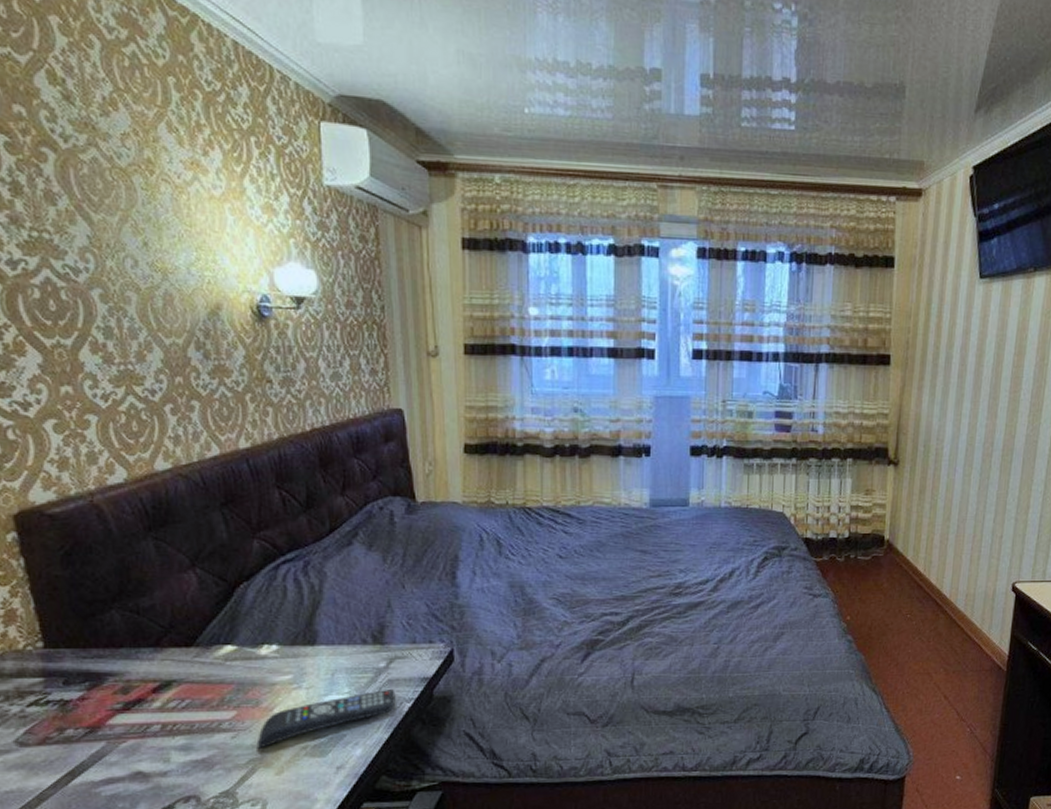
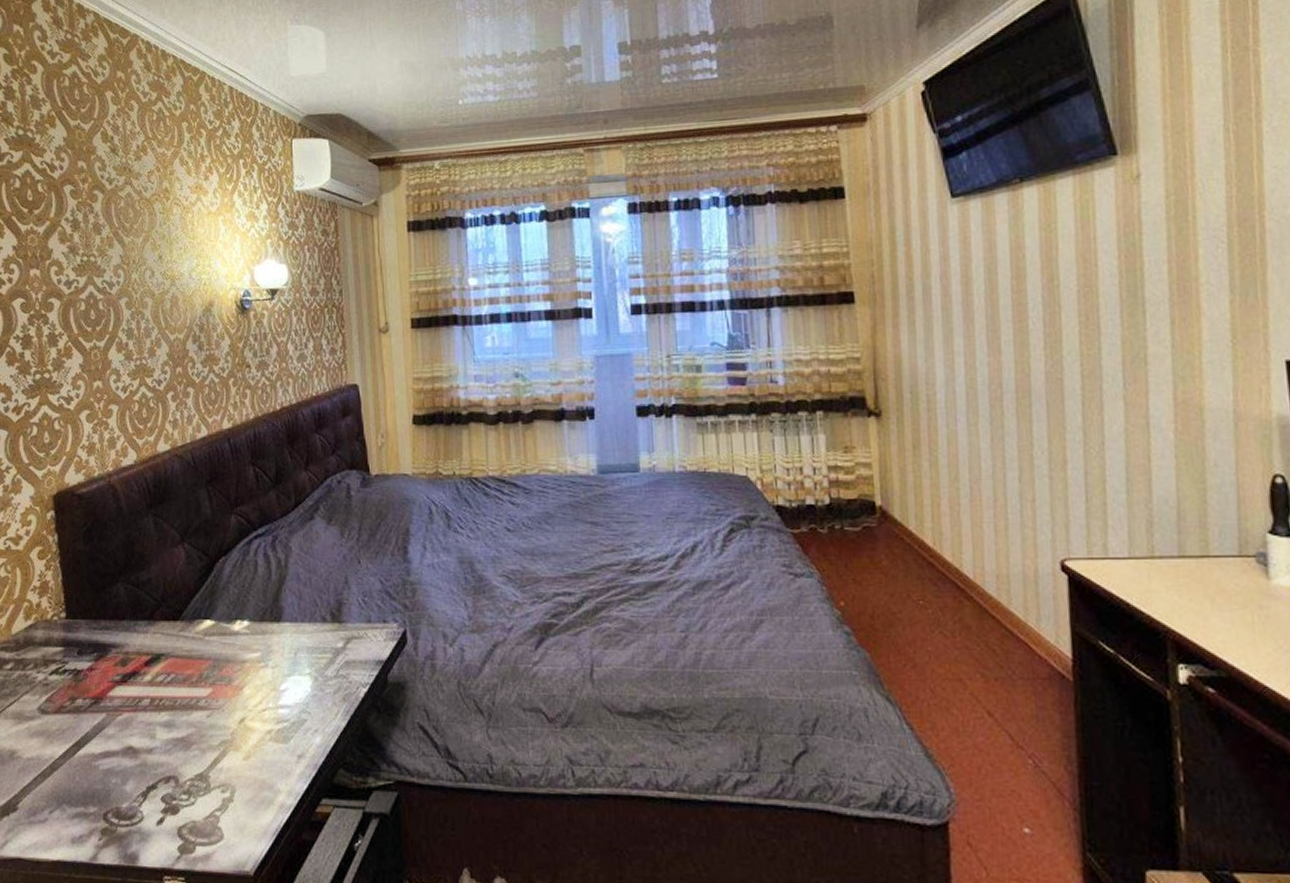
remote control: present [256,688,396,749] -> none [228,671,353,730]

